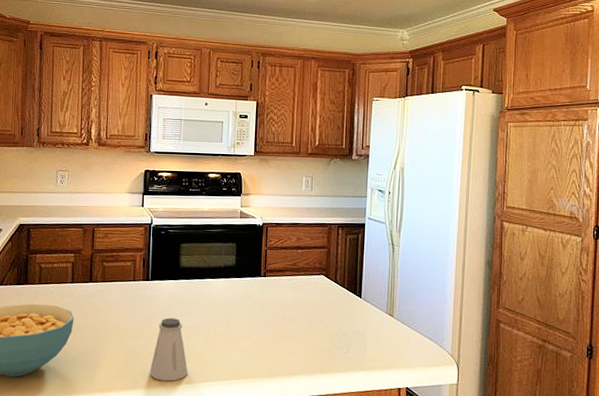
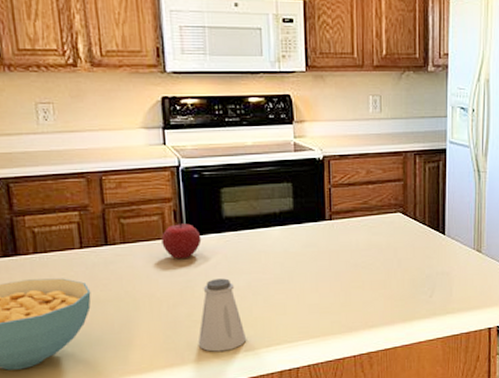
apple: none [131,269,162,298] -> present [161,222,202,259]

